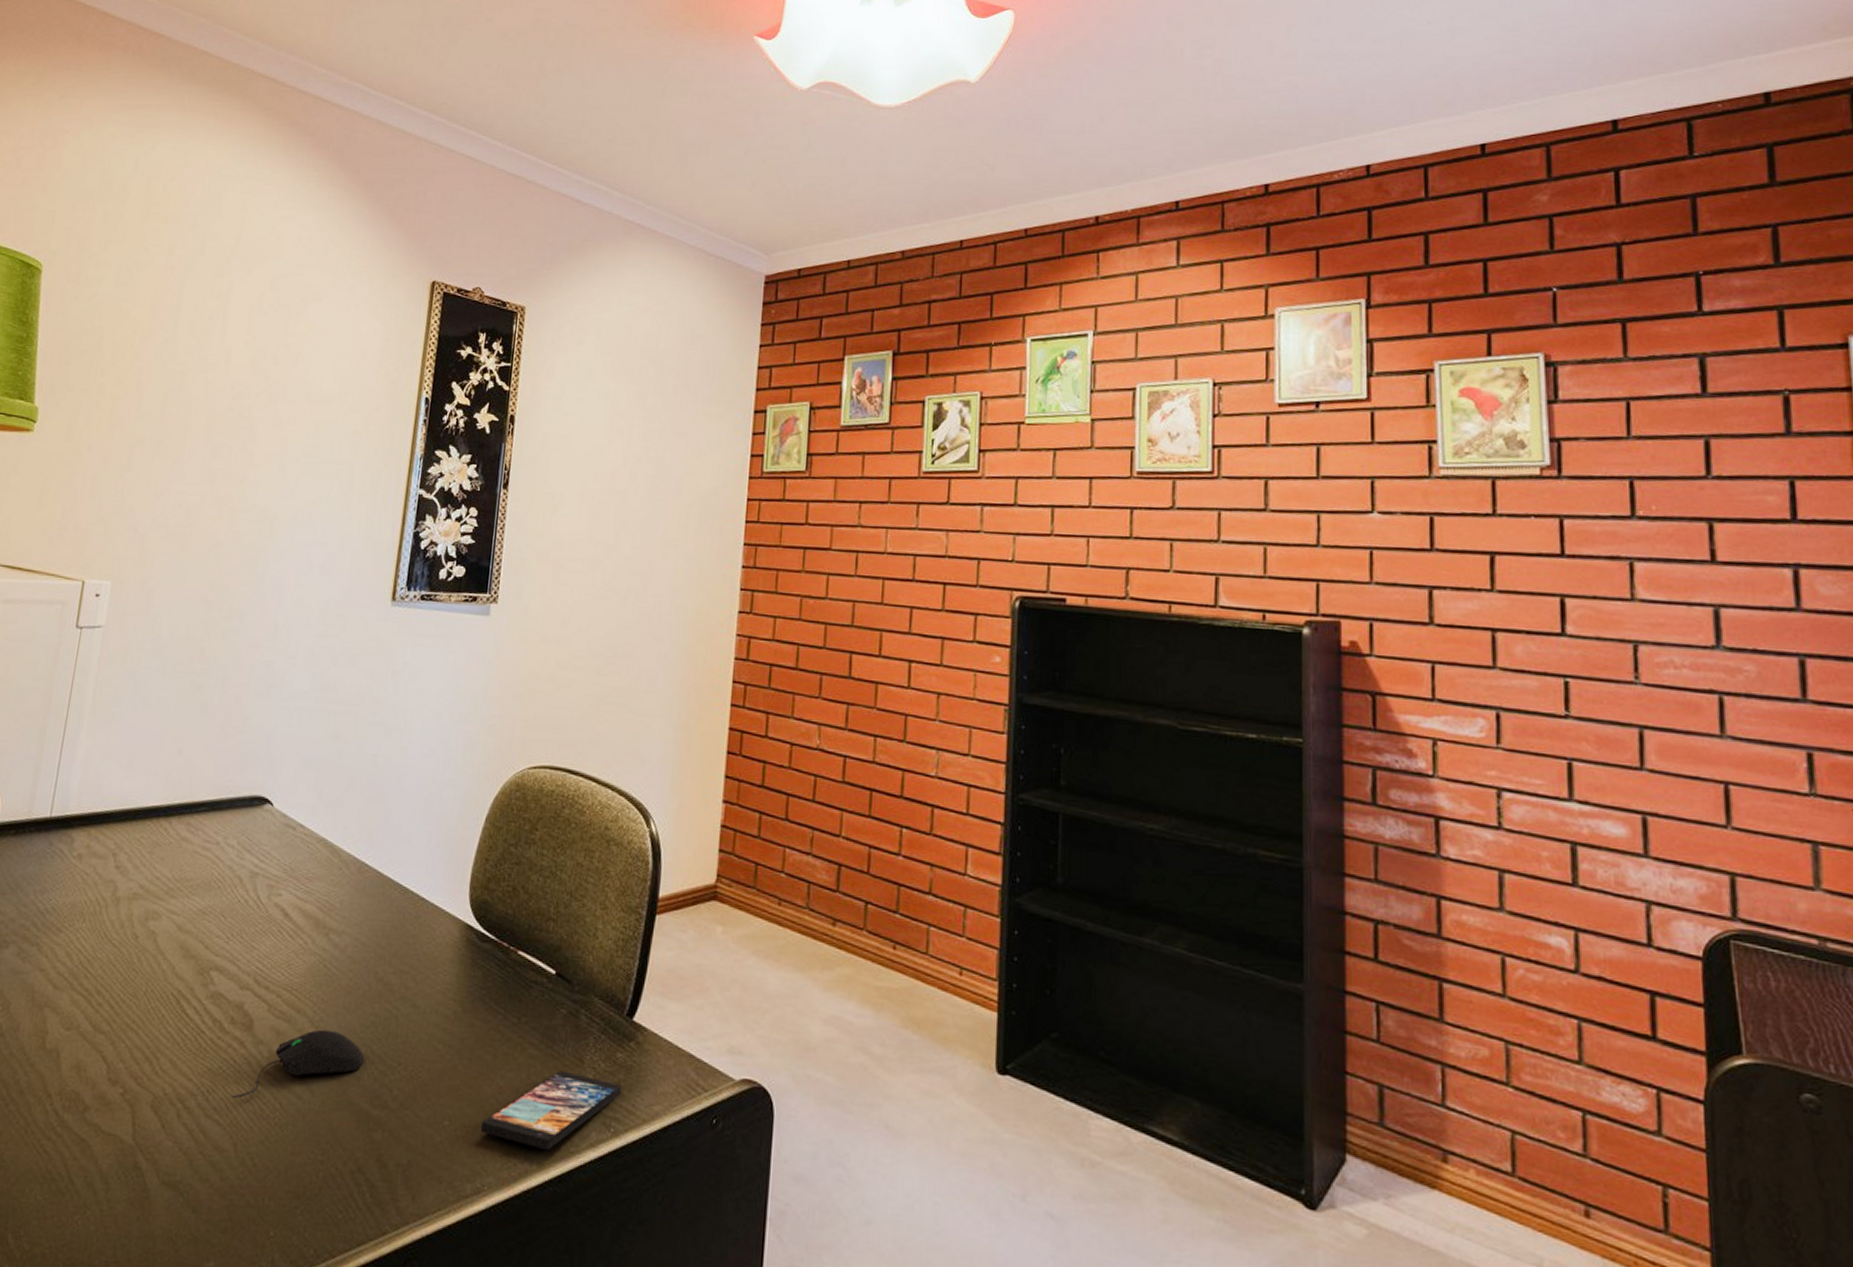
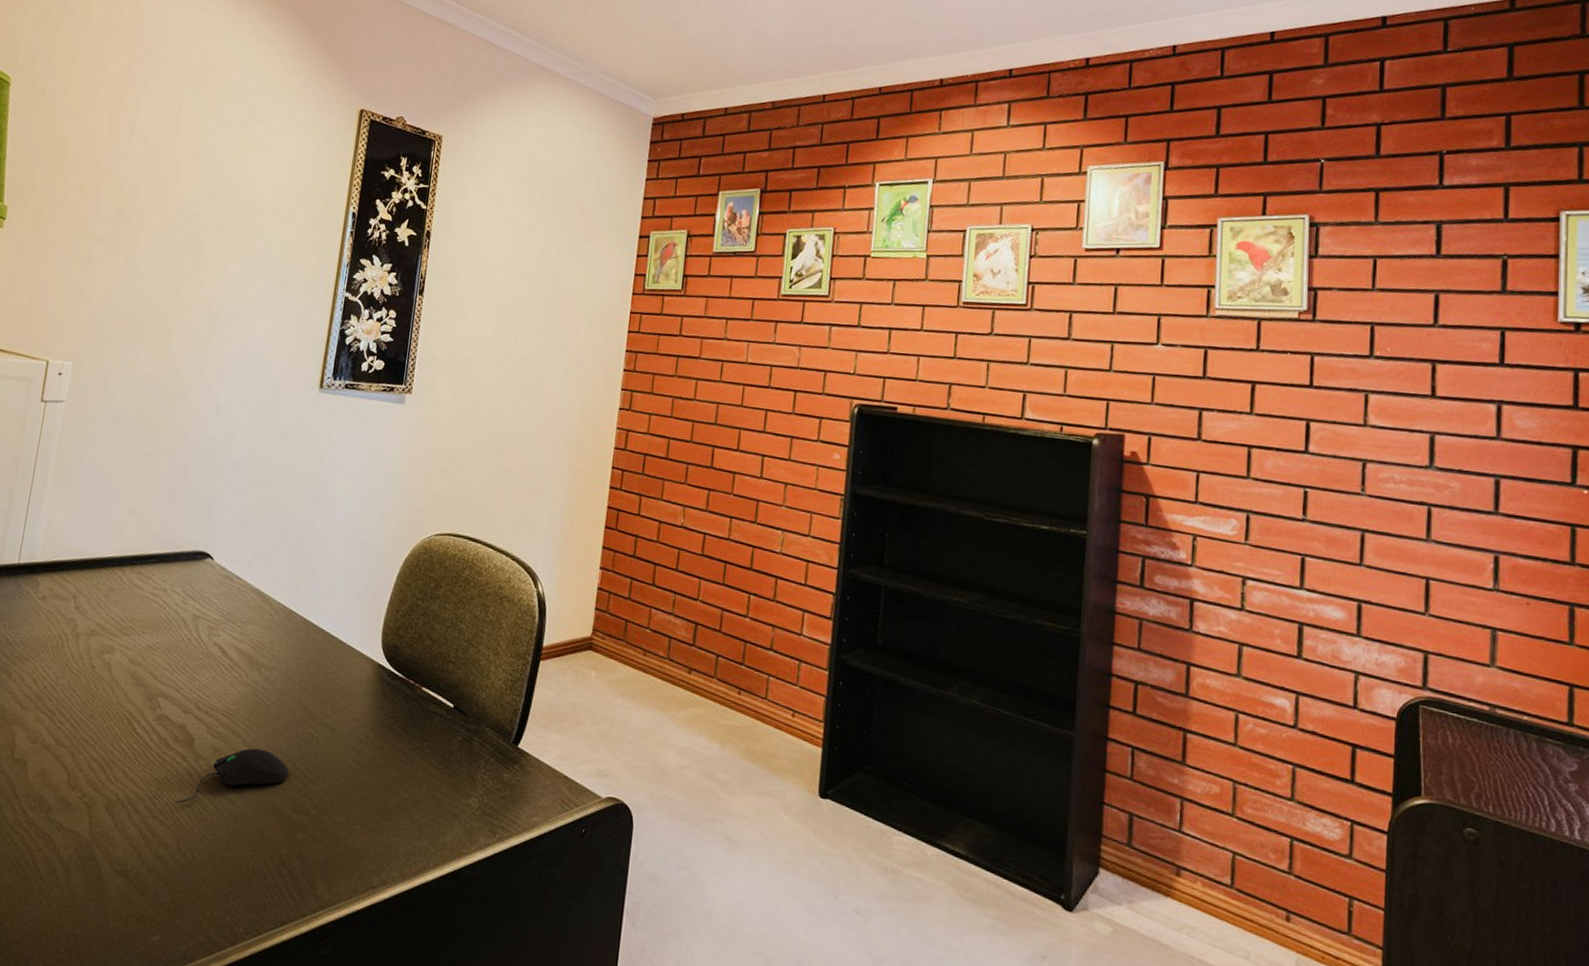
smartphone: present [480,1070,622,1151] -> none [386,786,507,852]

